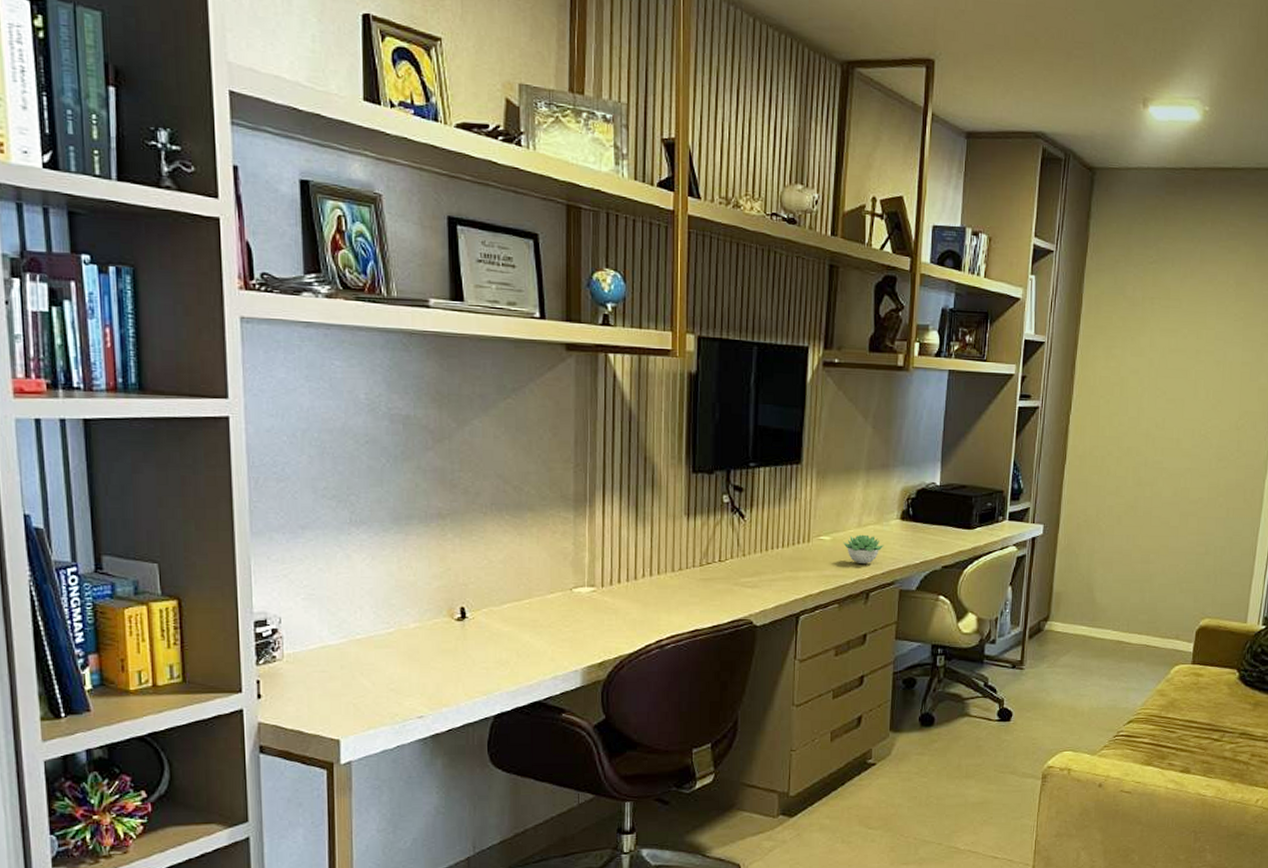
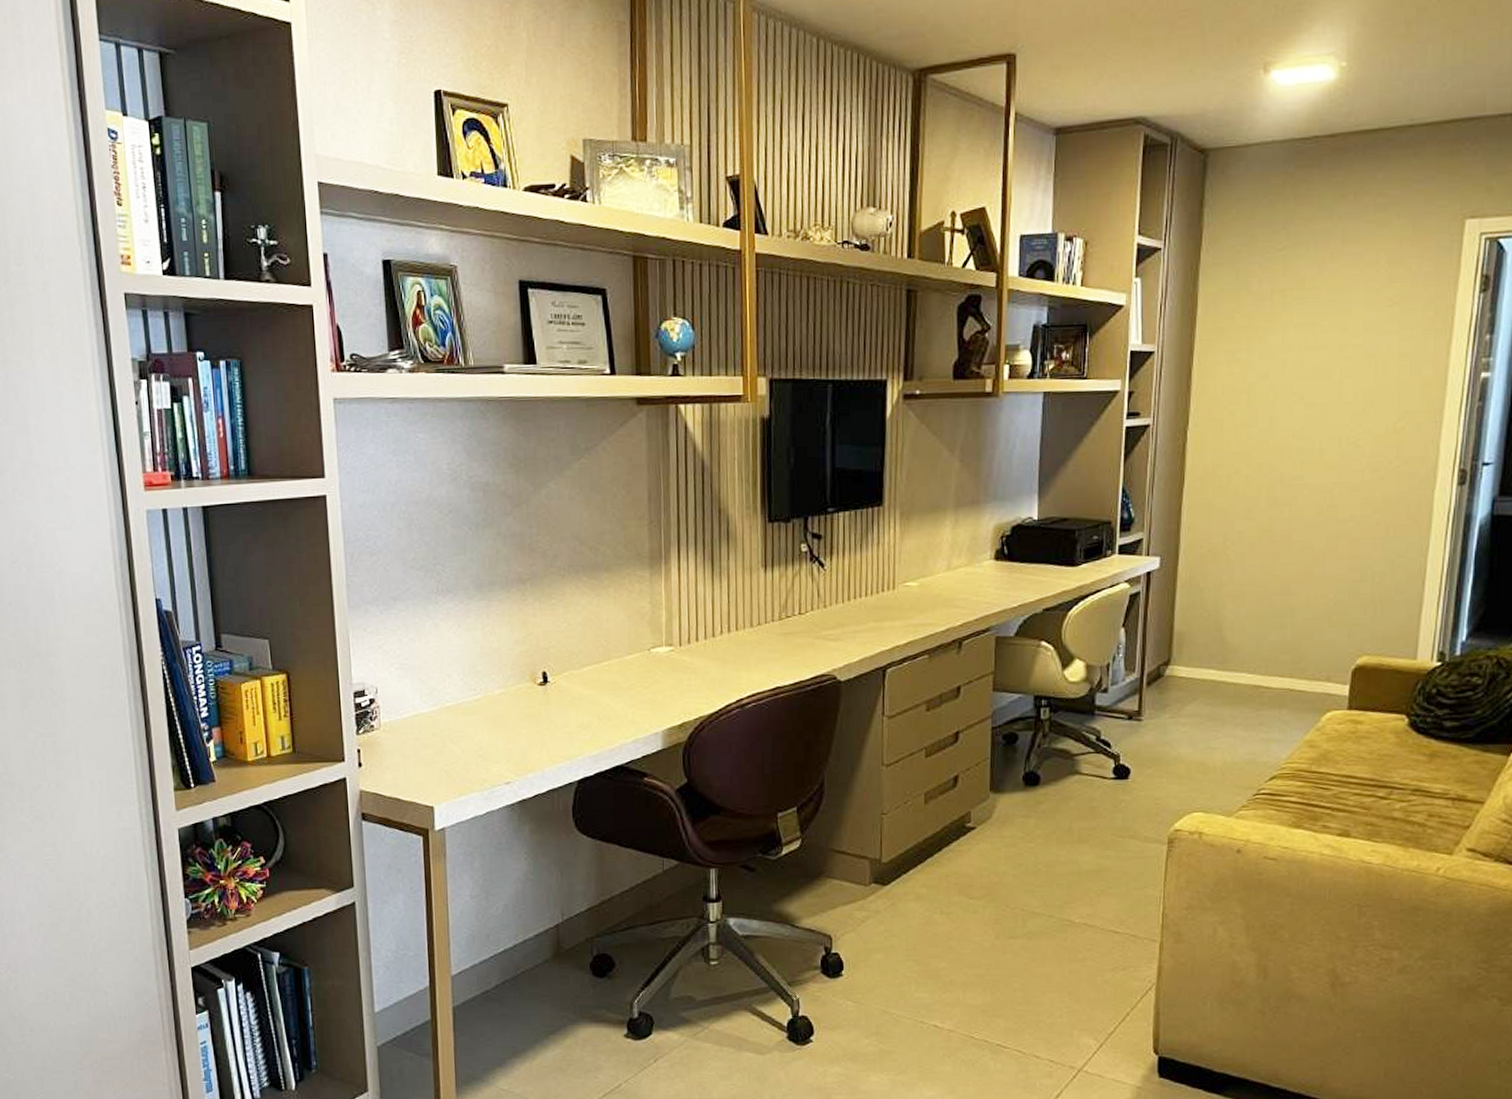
succulent plant: present [843,534,884,565] -> none [931,578,977,611]

